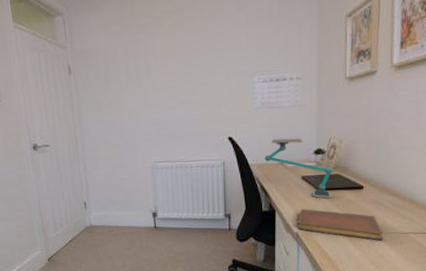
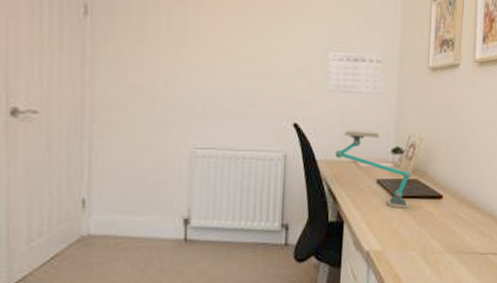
notebook: present [297,209,383,241] -> none [369,221,462,263]

